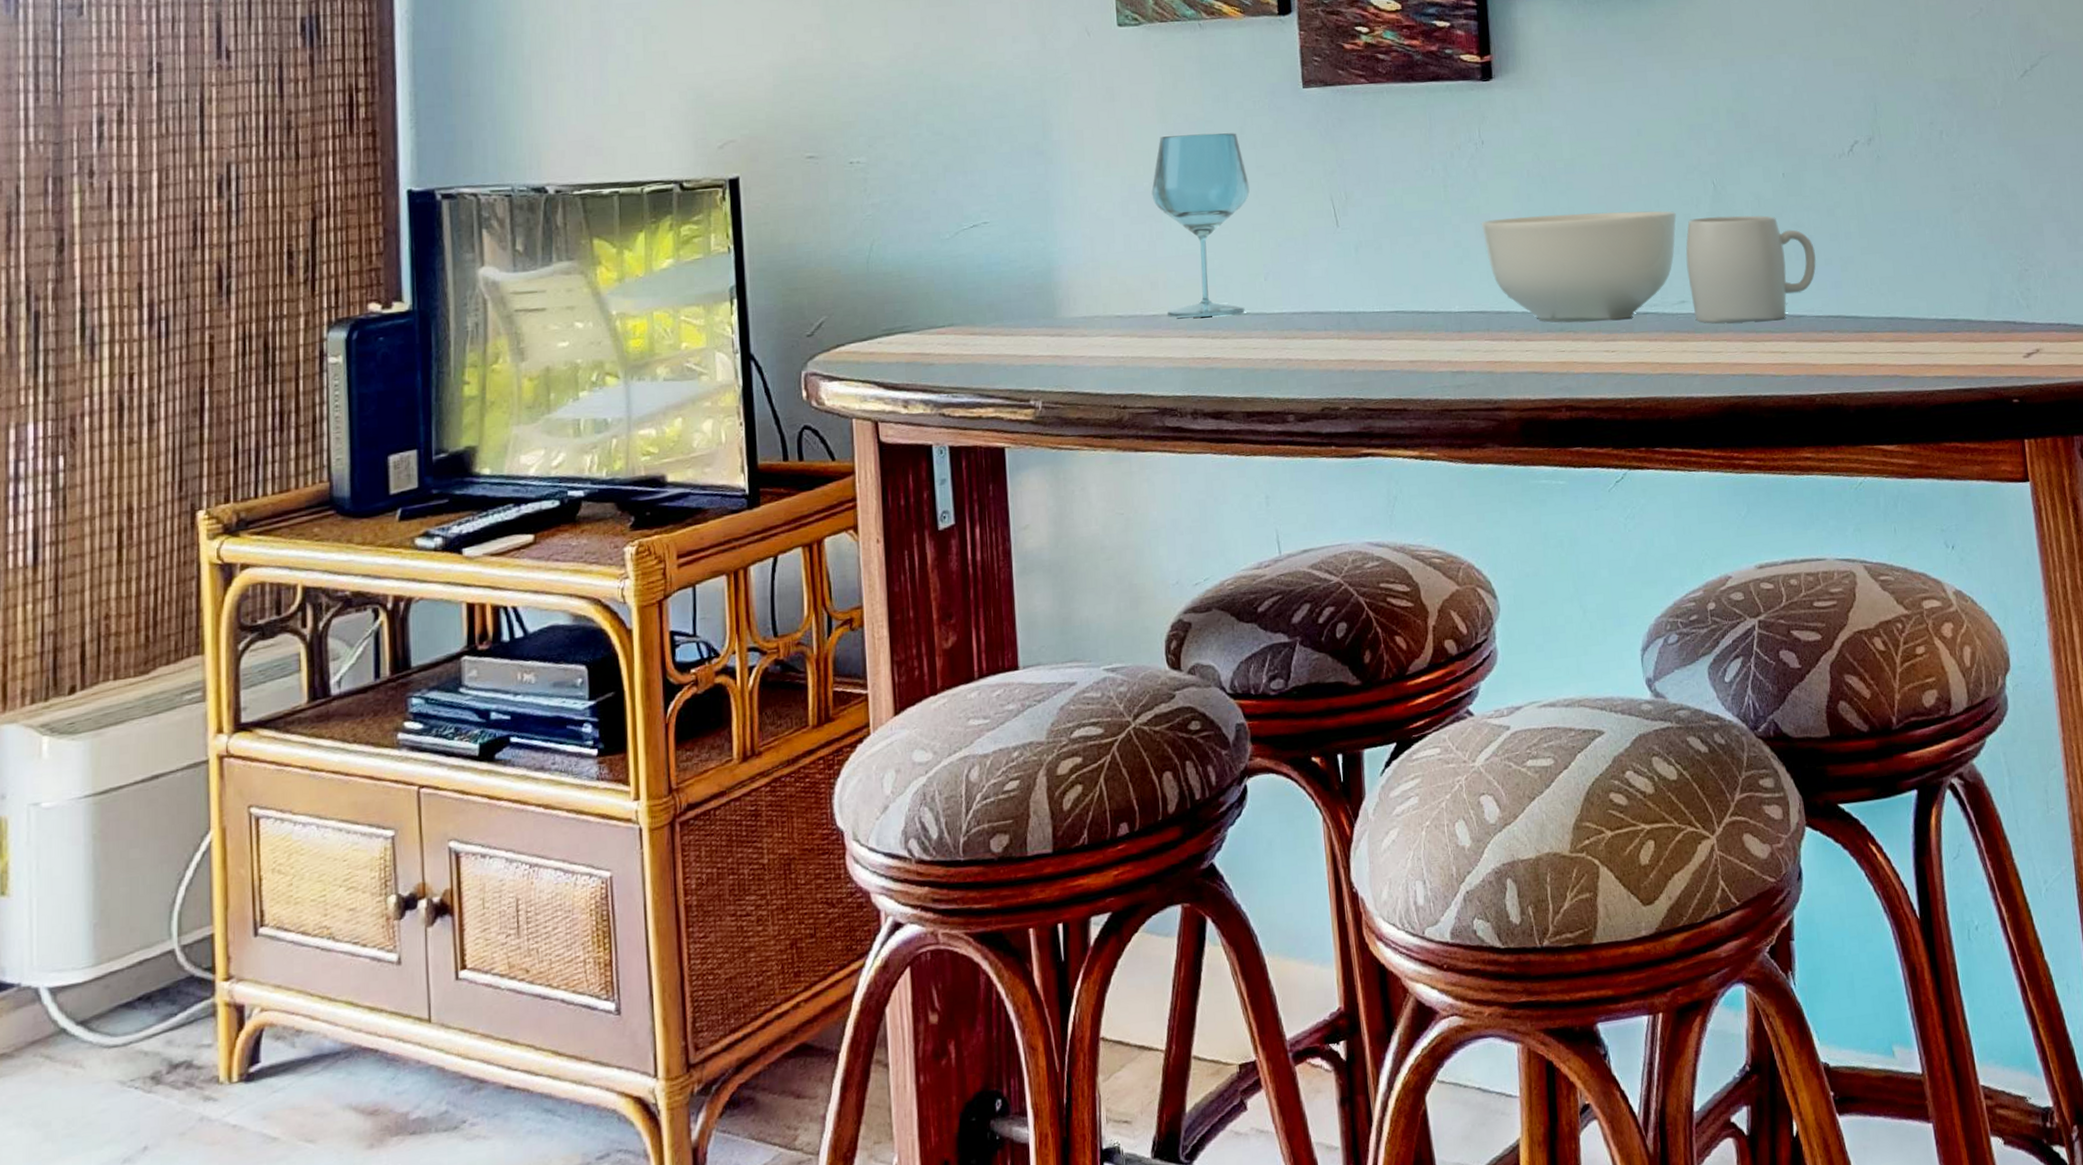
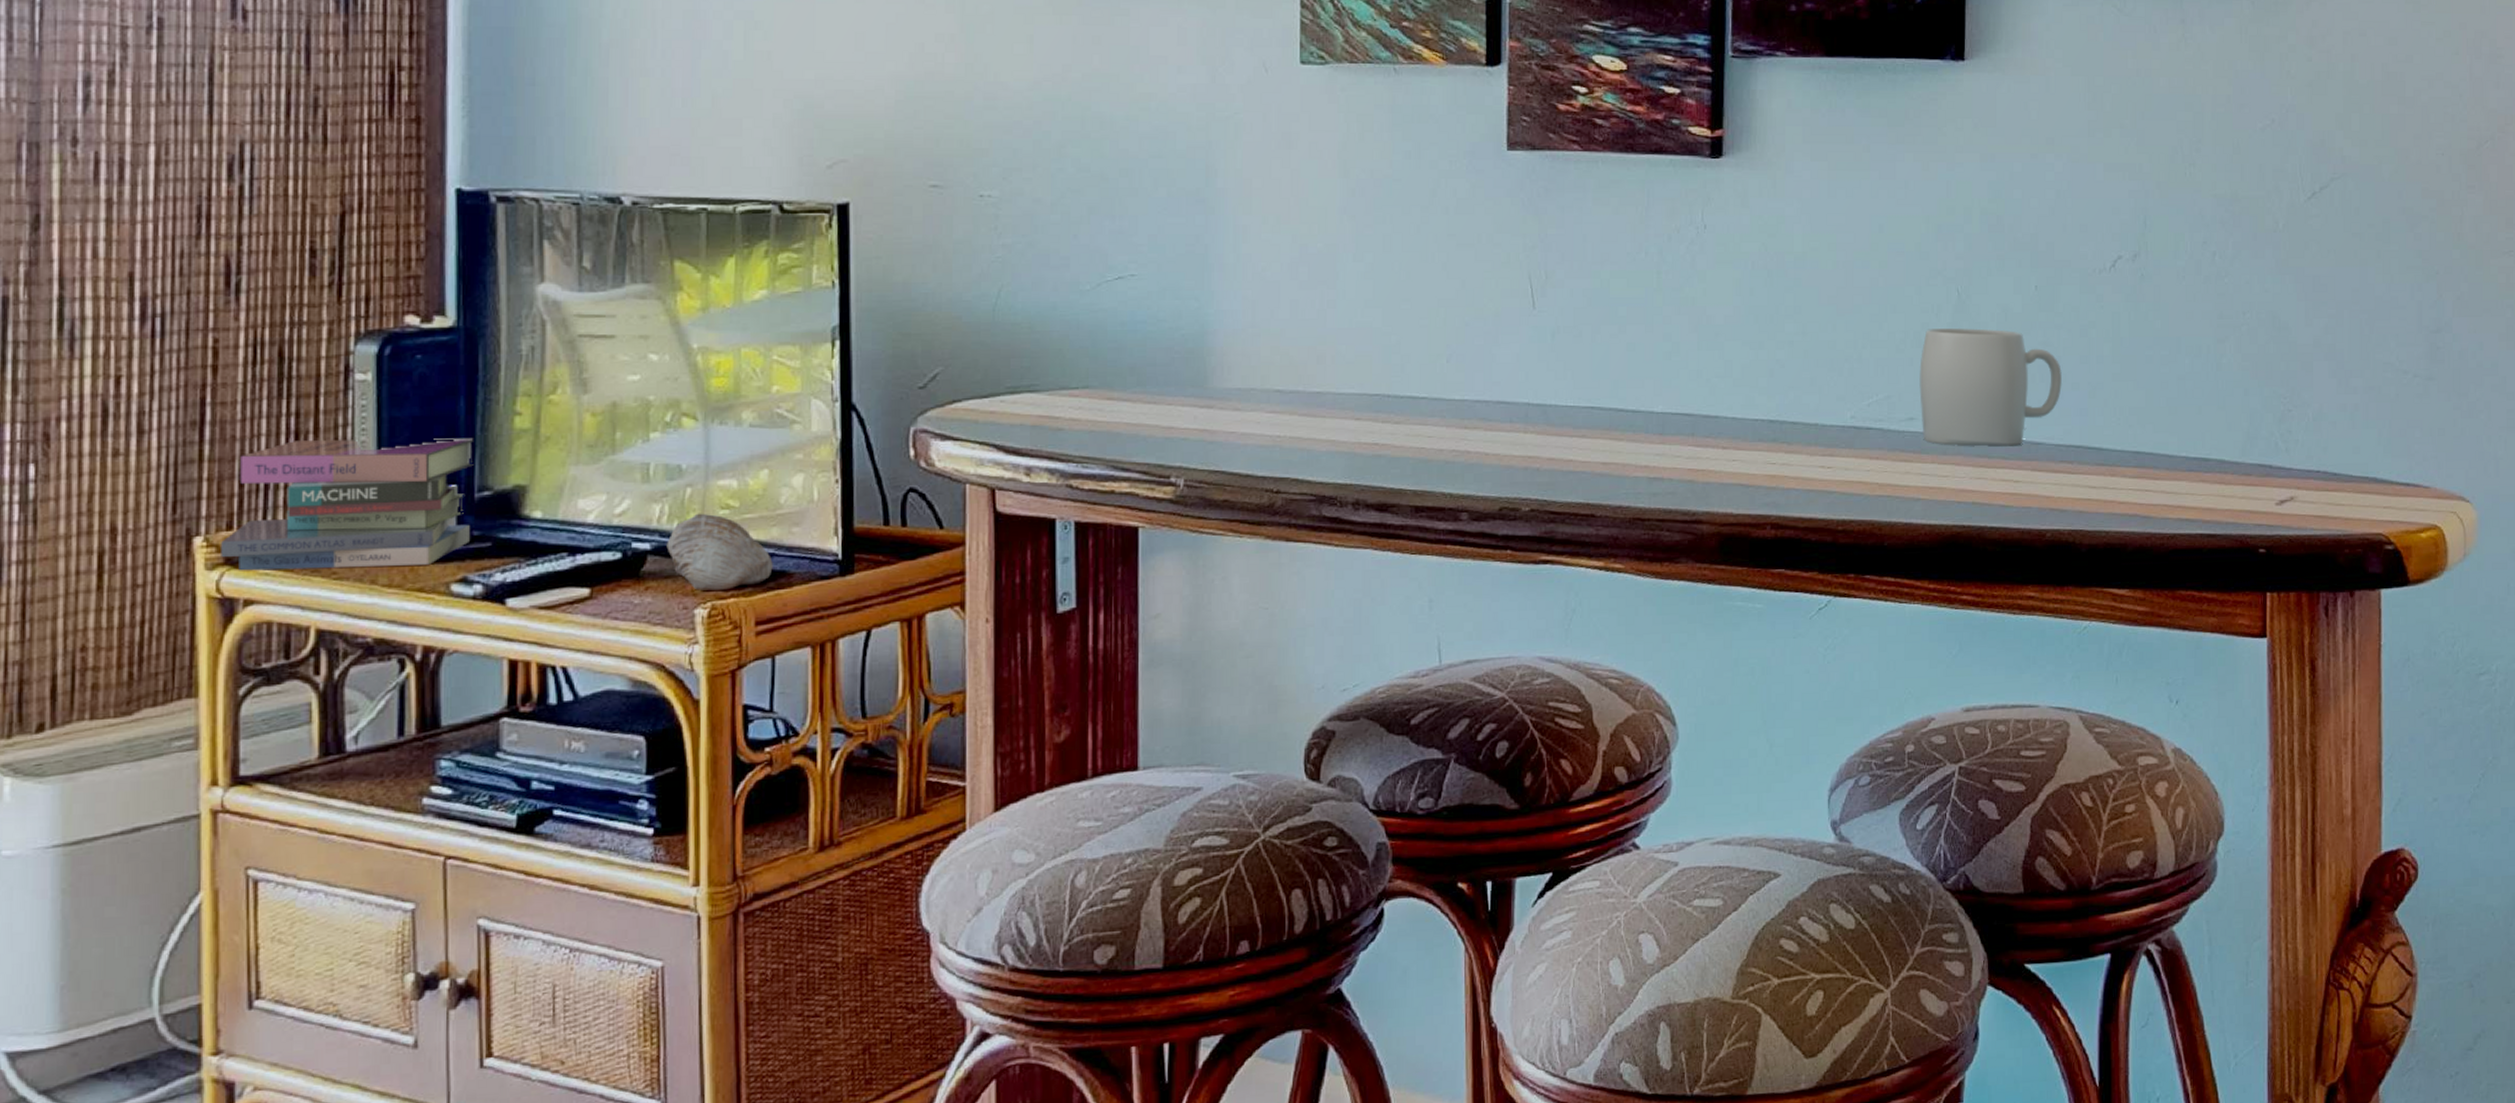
books: none [220,407,431,539] -> present [221,438,474,571]
seashell: none [597,460,690,530] -> present [666,513,773,592]
wine glass: present [1151,133,1250,318] -> none [1326,193,1437,399]
bowl: present [1480,211,1676,323] -> none [1695,312,1913,435]

